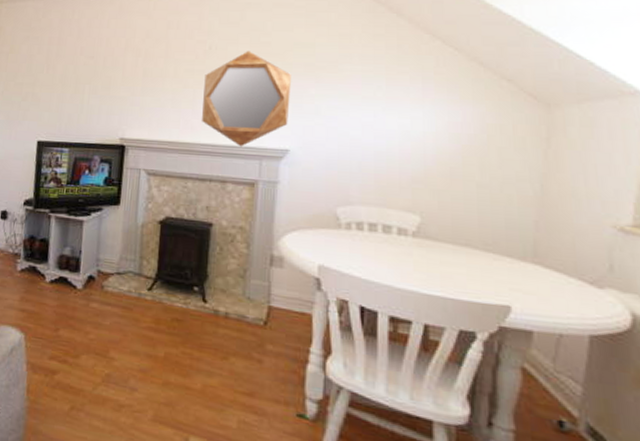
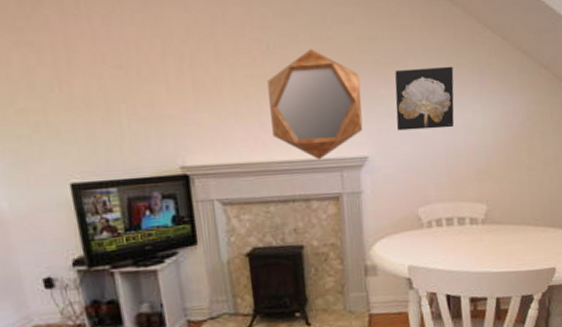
wall art: none [323,72,393,132] -> present [395,66,455,131]

